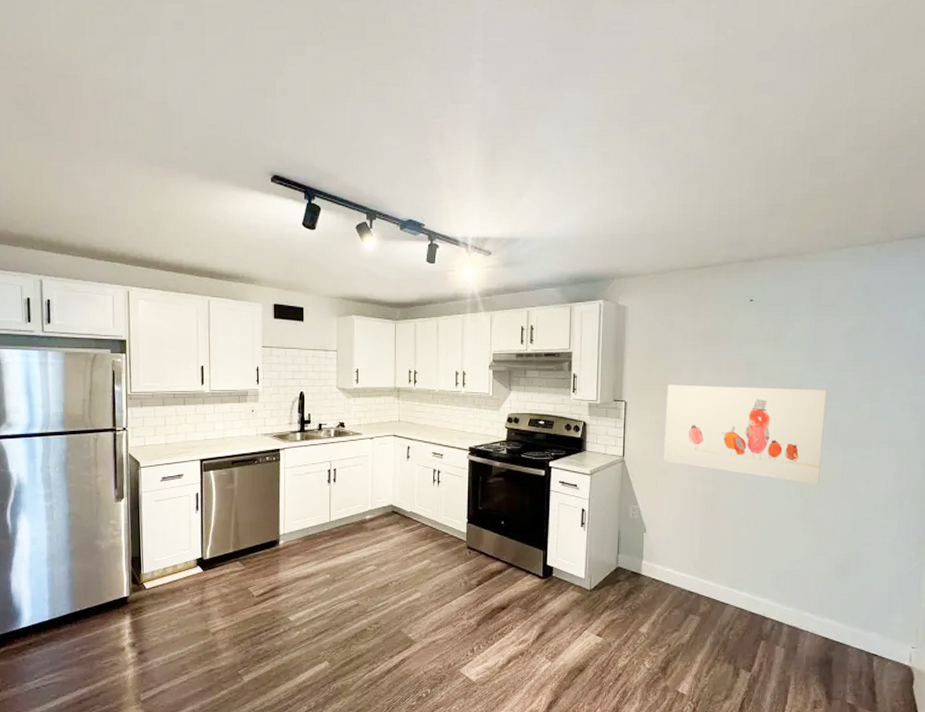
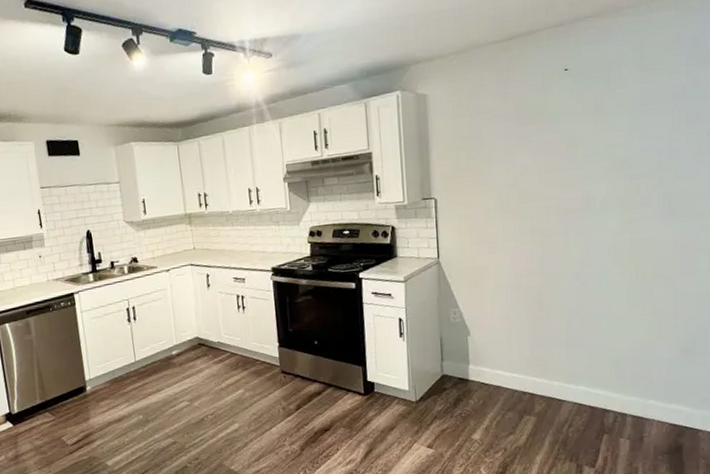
wall art: present [663,384,827,485] -> none [480,159,659,264]

